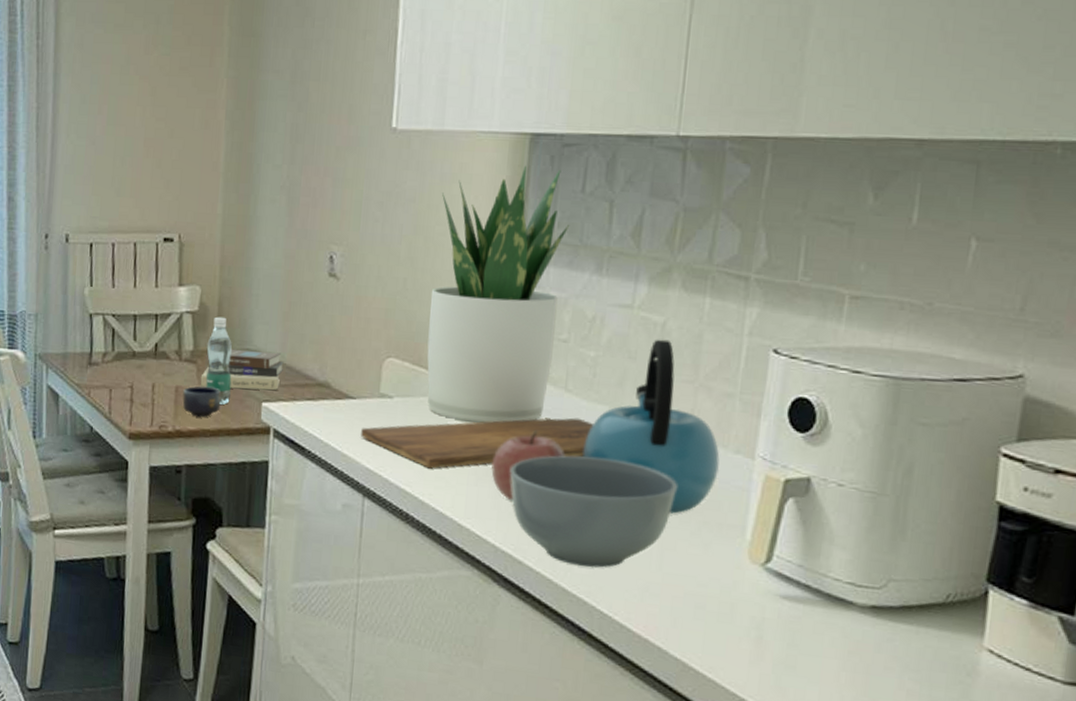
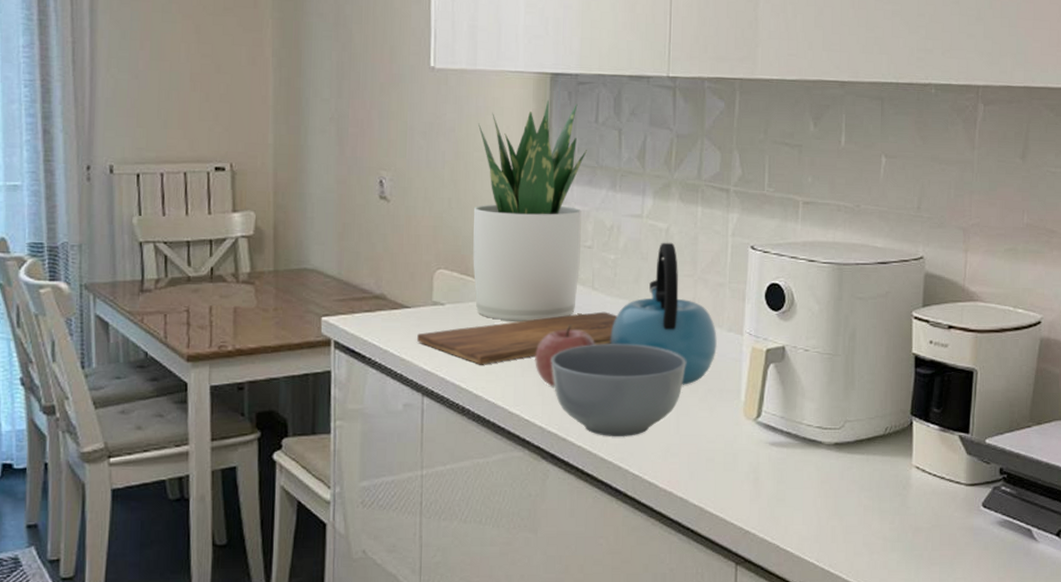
mug: present [182,386,222,417] -> none [241,305,281,334]
books: present [200,349,284,391] -> none [259,269,341,307]
bottle: present [206,316,232,405] -> none [264,239,290,321]

